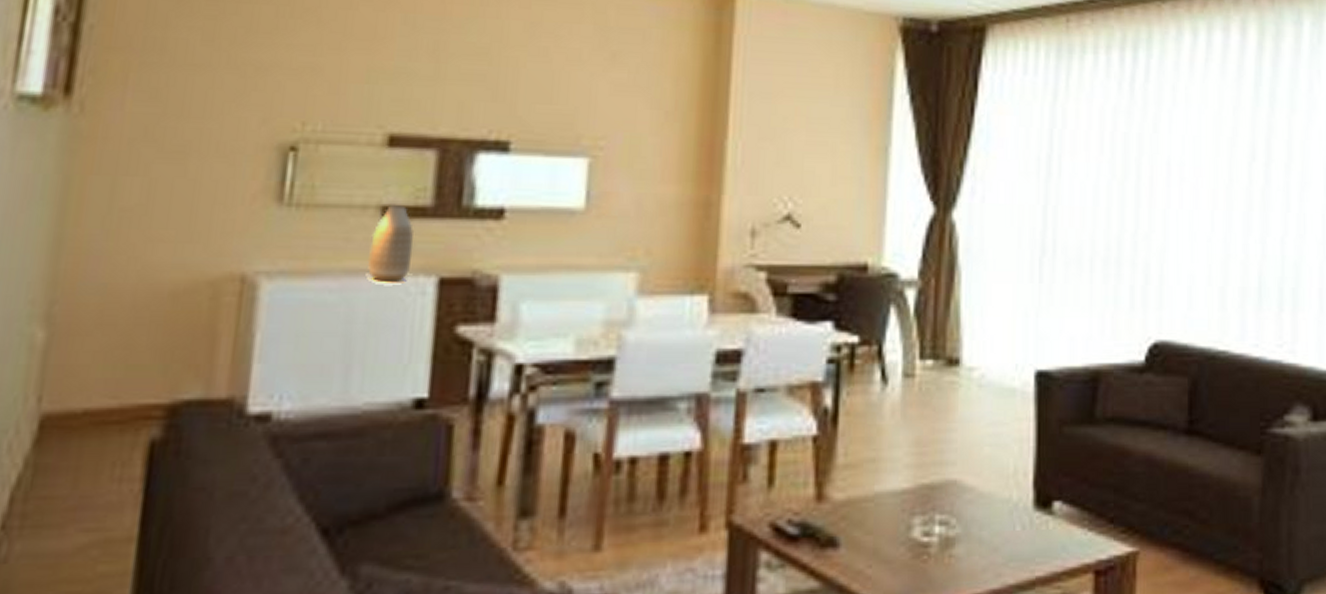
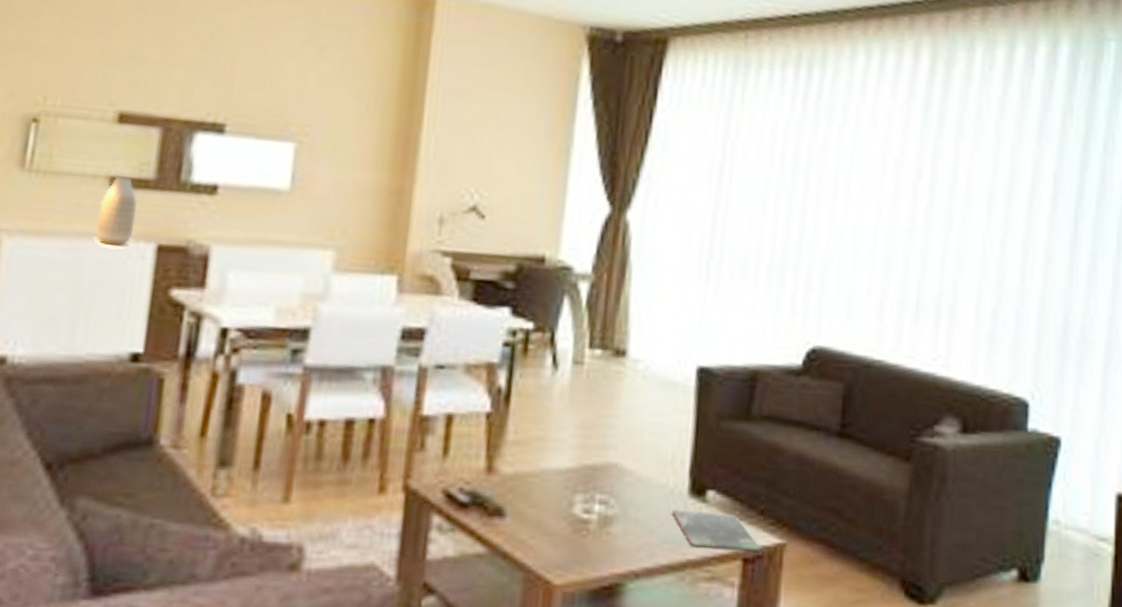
magazine: none [1017,524,1112,564] -> present [672,509,760,551]

